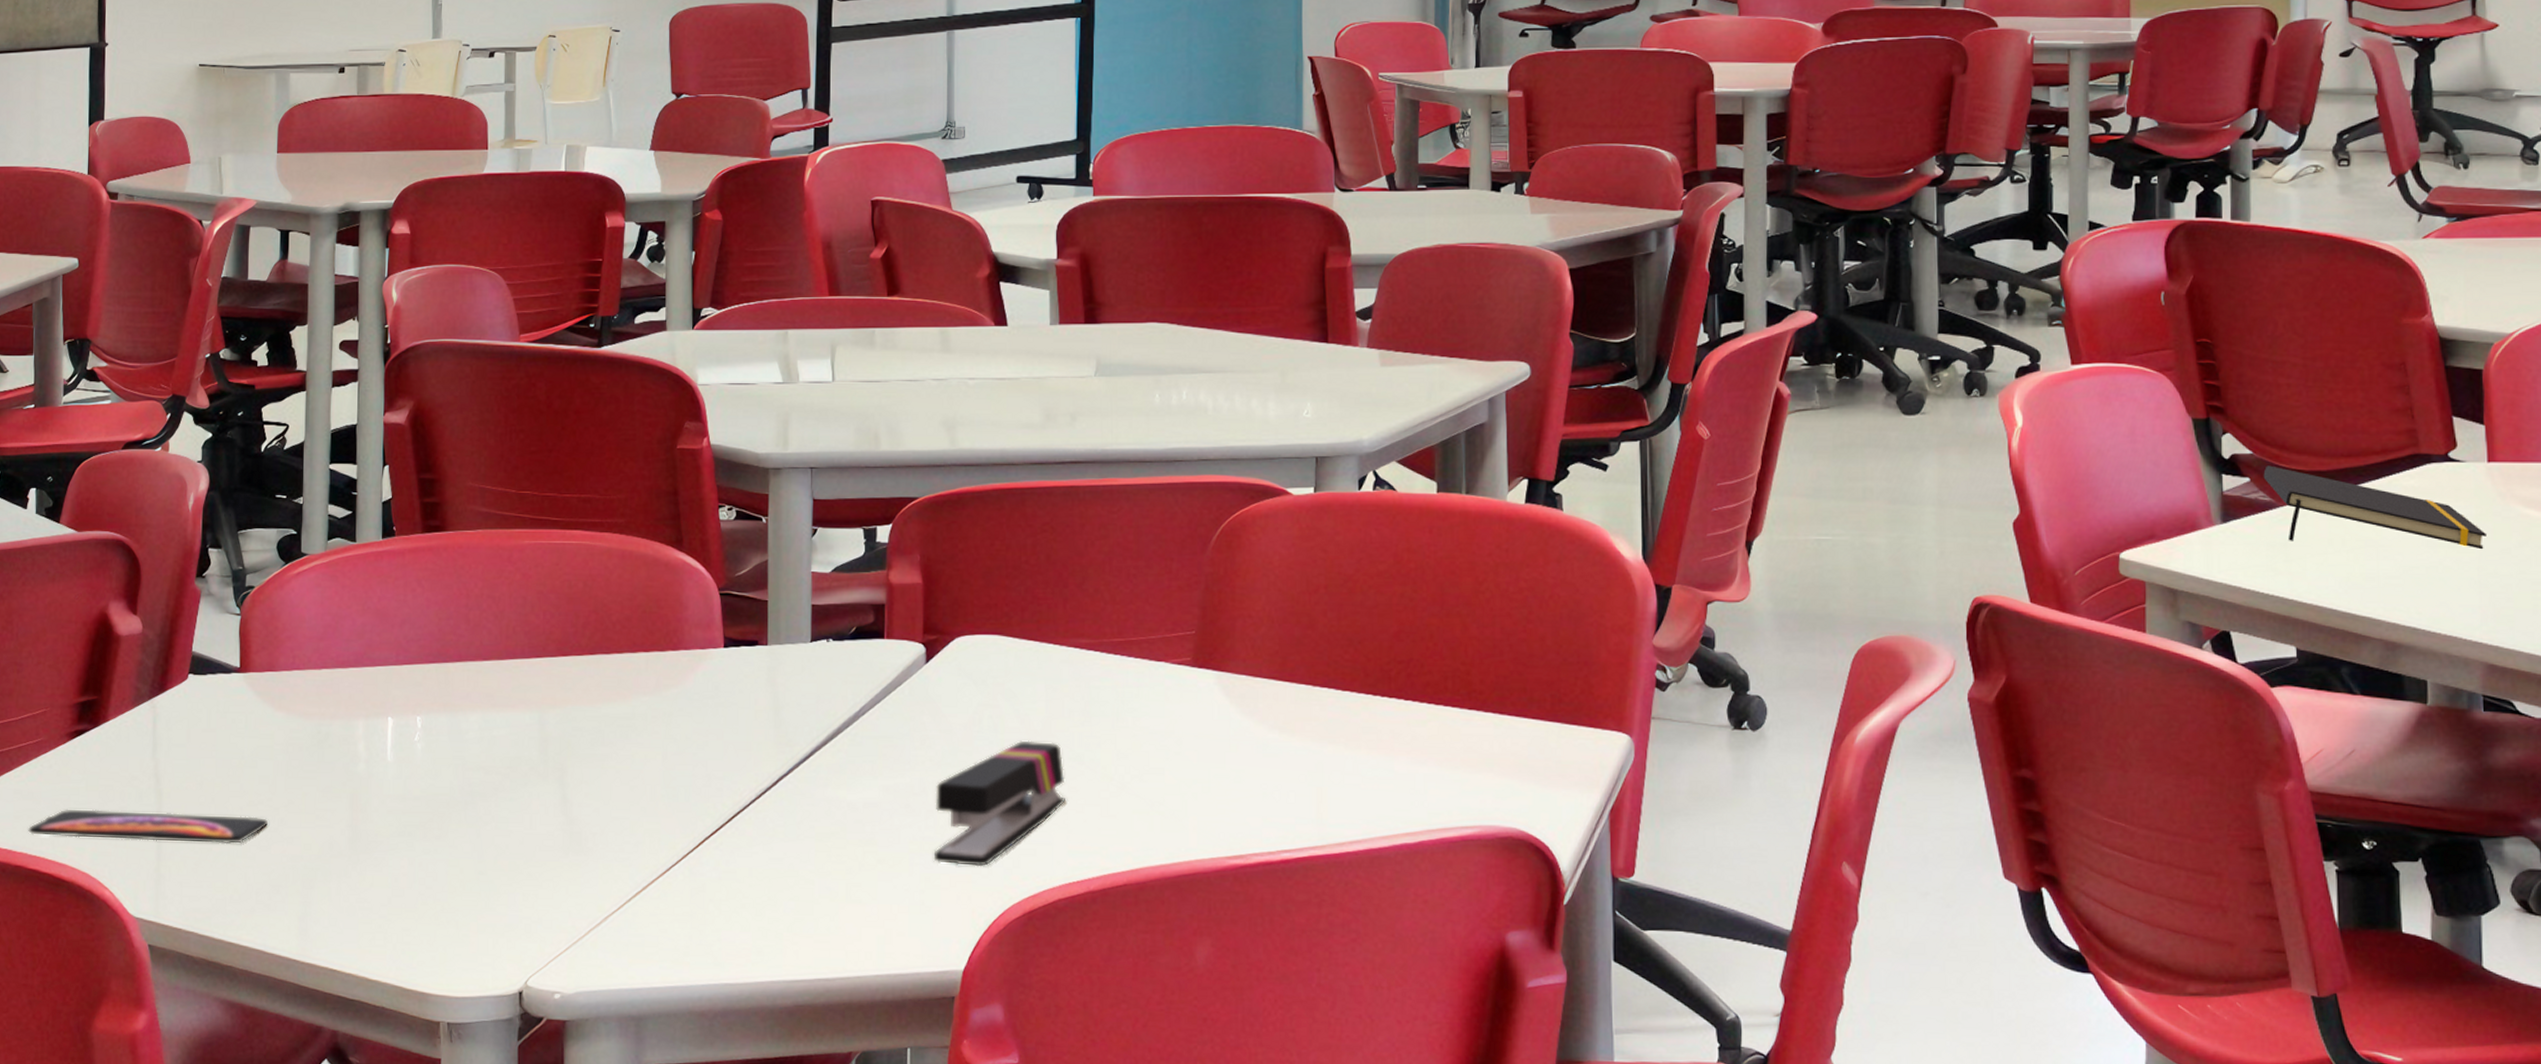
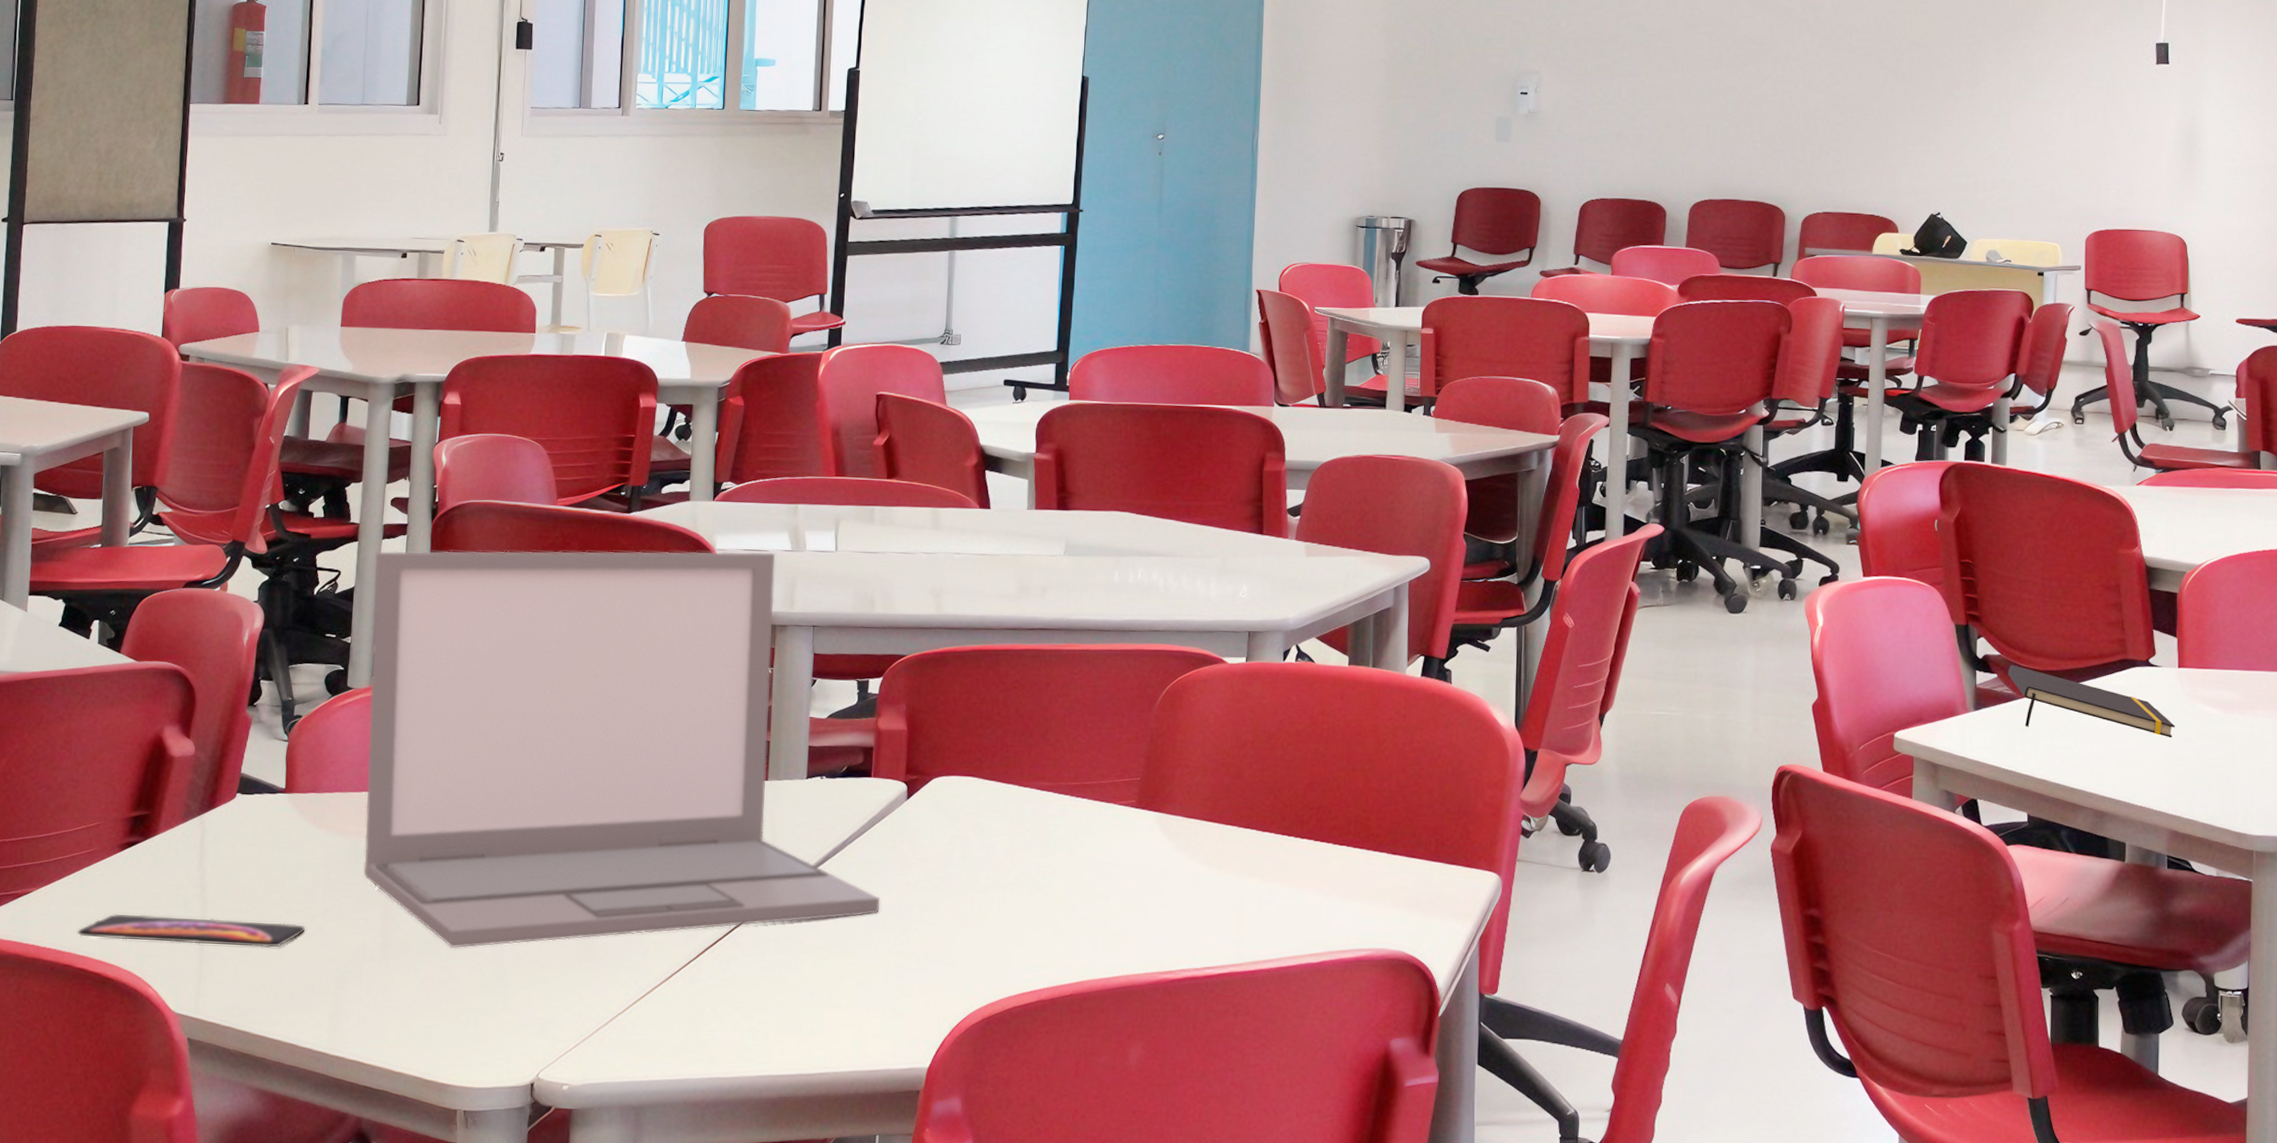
laptop: none [325,386,901,842] -> present [363,551,881,949]
stapler: present [933,740,1067,866] -> none [906,868,1024,977]

